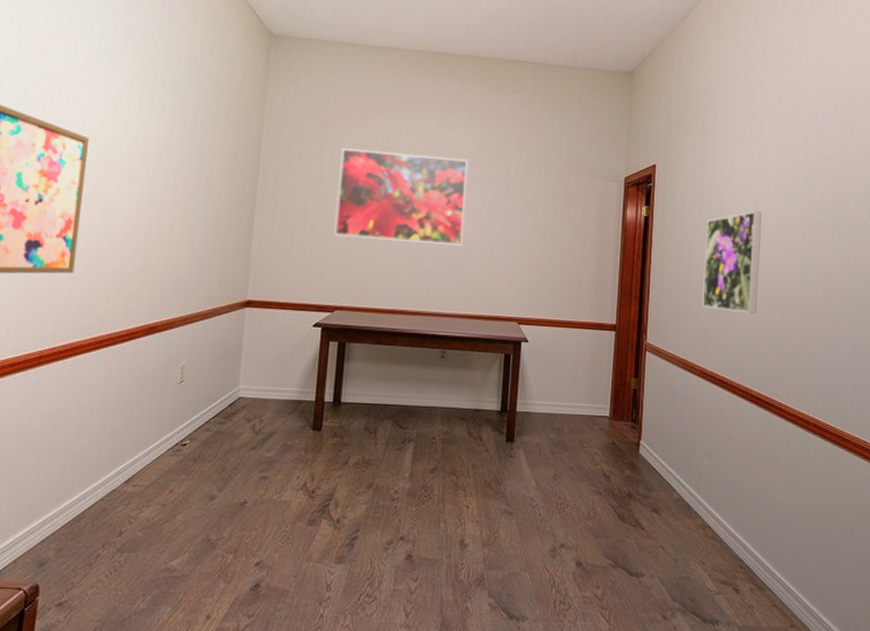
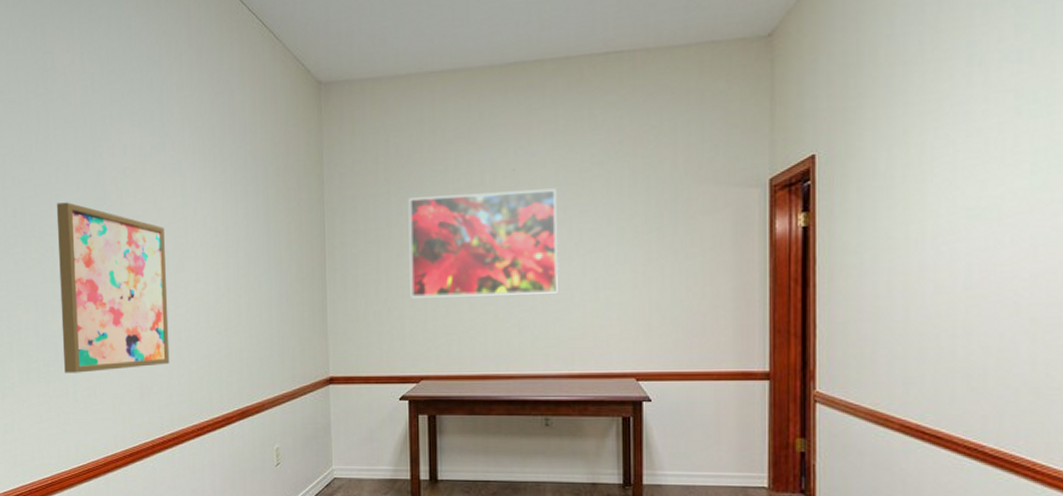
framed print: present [702,211,762,314] -> none [898,196,993,342]

